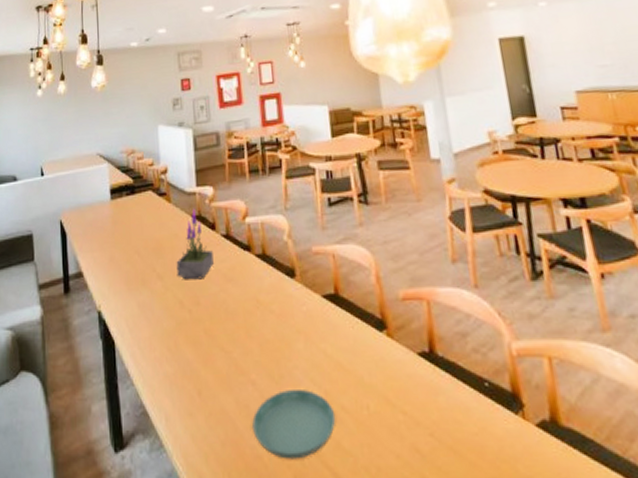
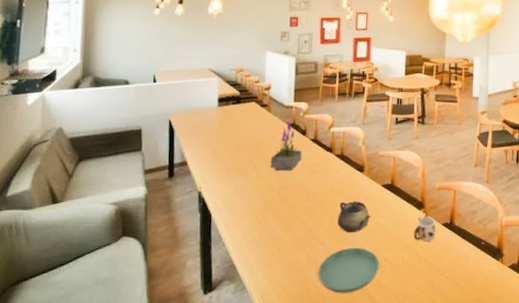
teapot: none [269,320,314,366] -> present [337,201,371,232]
mug: none [377,337,411,381] -> present [413,213,436,241]

